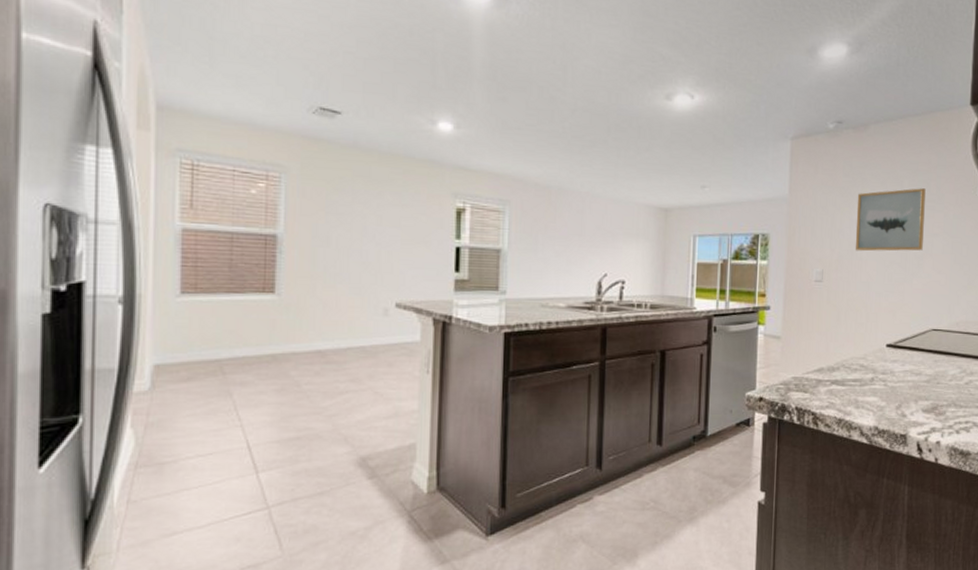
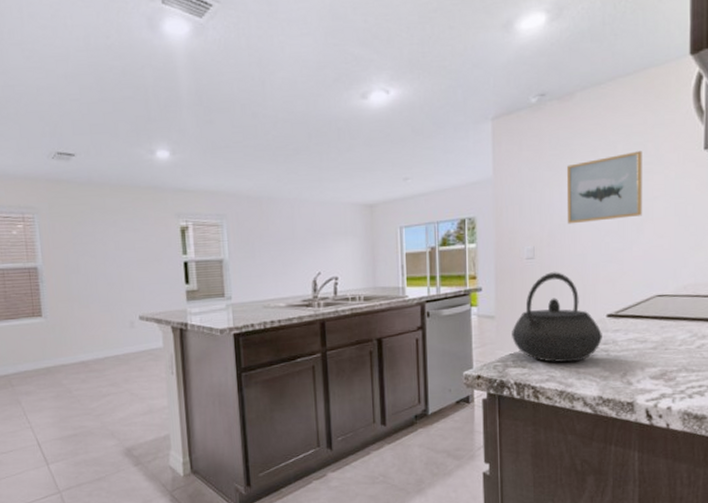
kettle: none [796,297,881,390] -> present [512,272,602,363]

